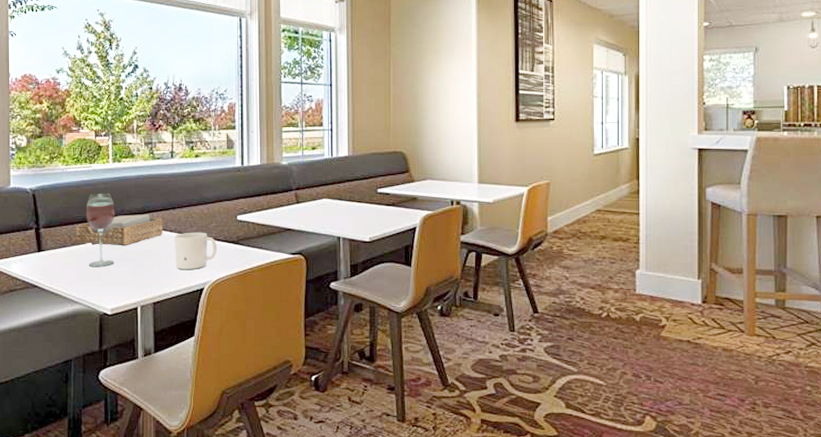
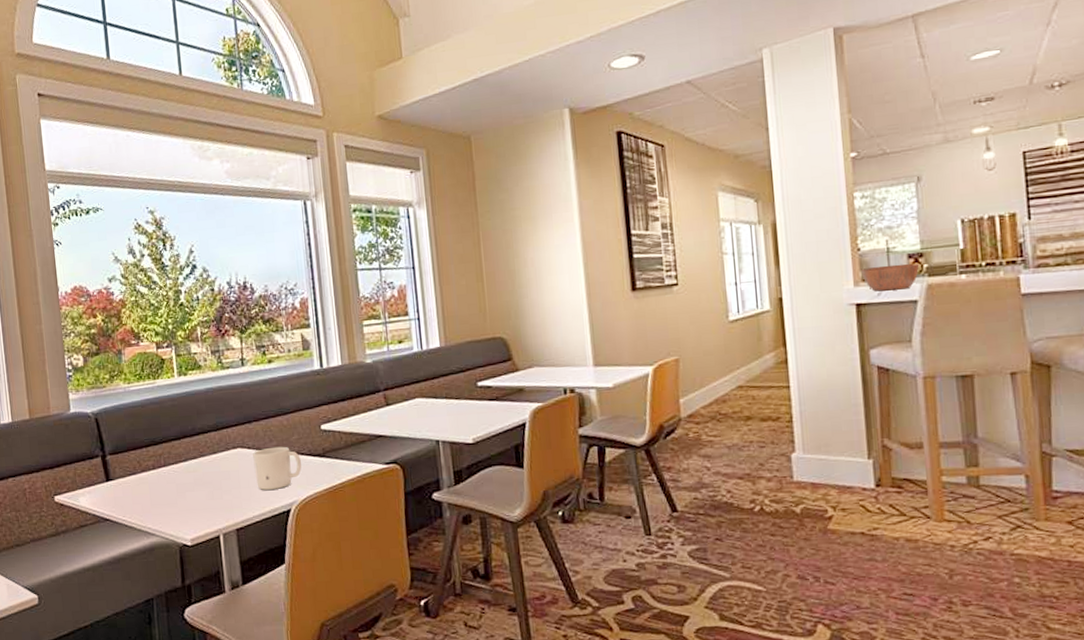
napkin holder: present [75,214,162,245] -> none [144,431,240,470]
wineglass: present [86,193,115,267] -> none [153,410,190,495]
bowl: none [705,118,752,140] -> present [861,263,920,292]

